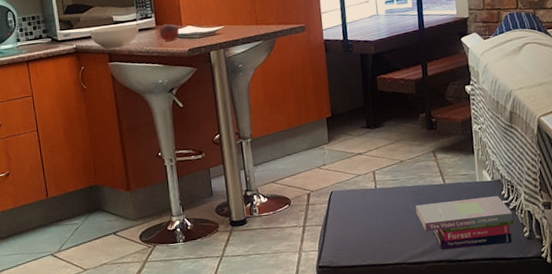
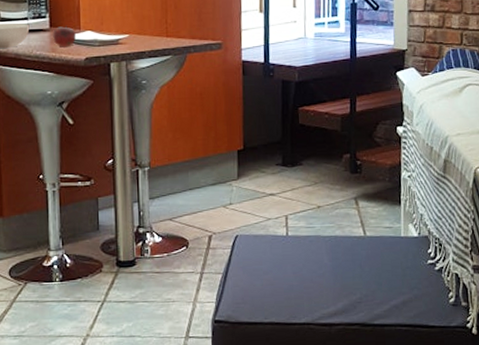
books: present [416,196,515,250] -> none [330,254,440,312]

